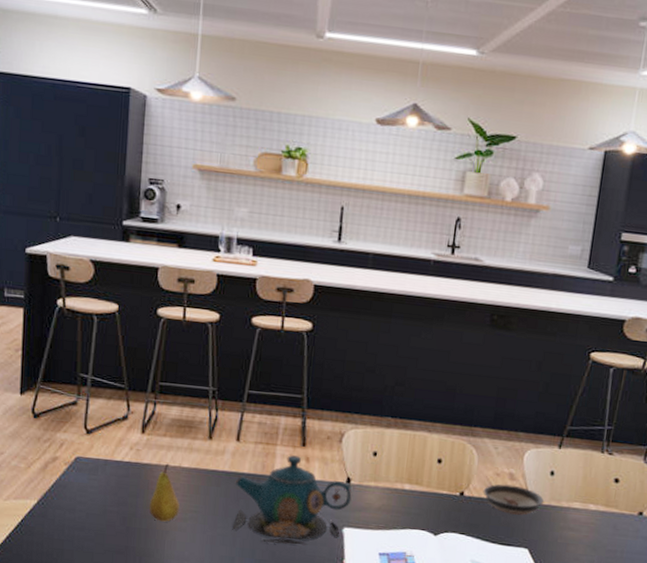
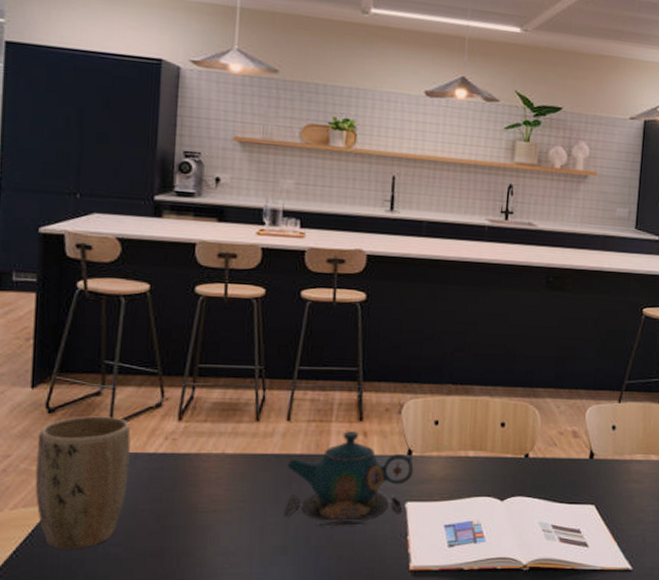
plant pot: none [23,422,102,540] -> present [35,416,131,549]
fruit: present [149,463,180,522] -> none [187,451,223,516]
saucer: present [483,484,545,515] -> none [547,442,608,472]

